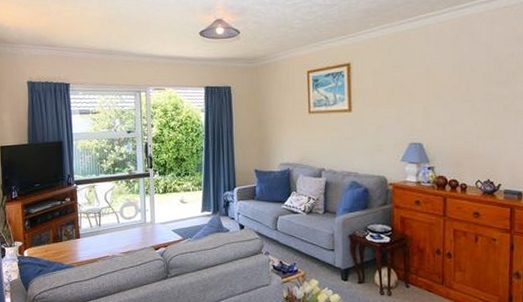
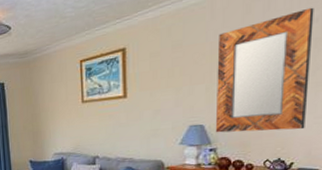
home mirror: none [432,43,510,153] -> present [215,7,314,133]

